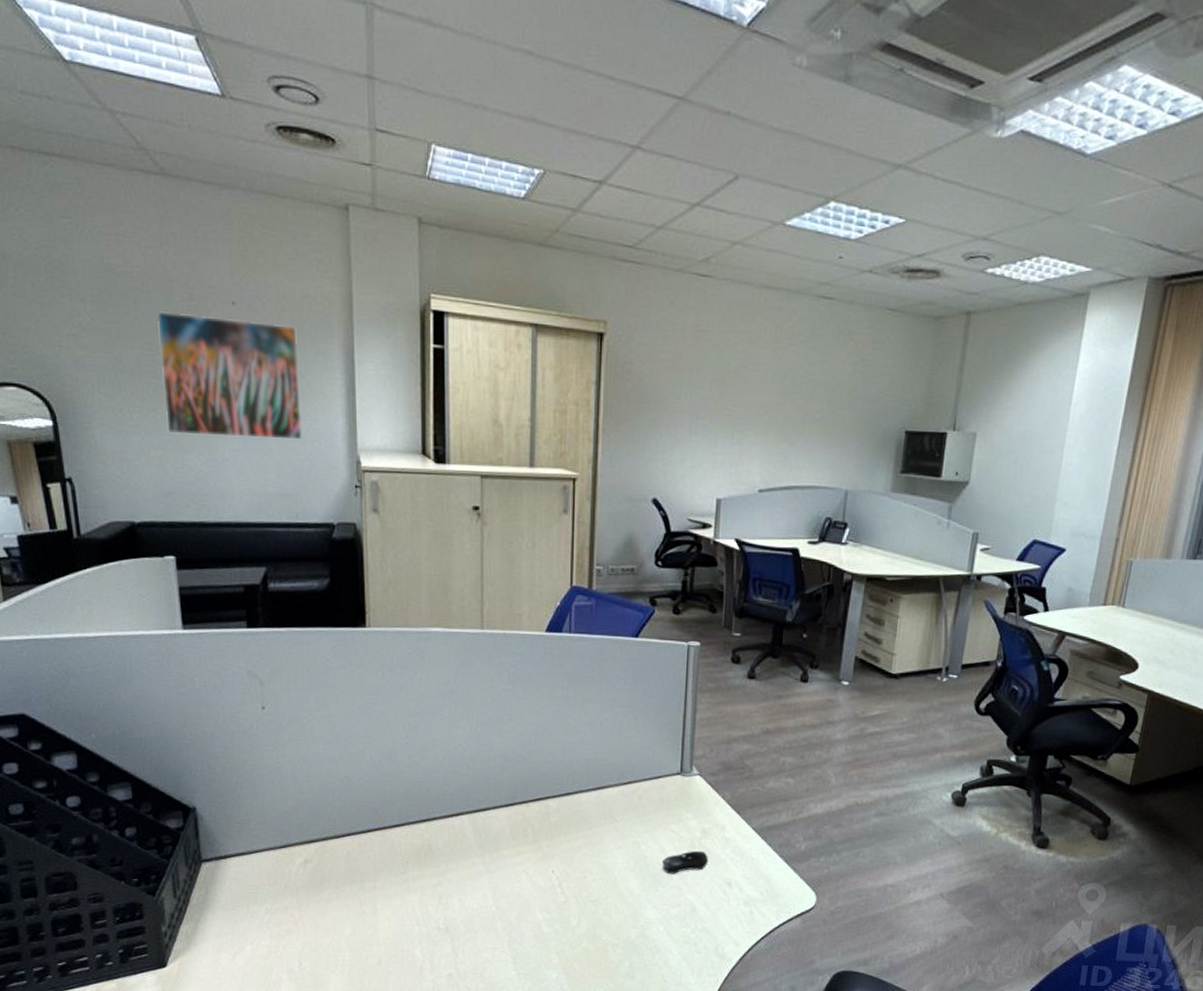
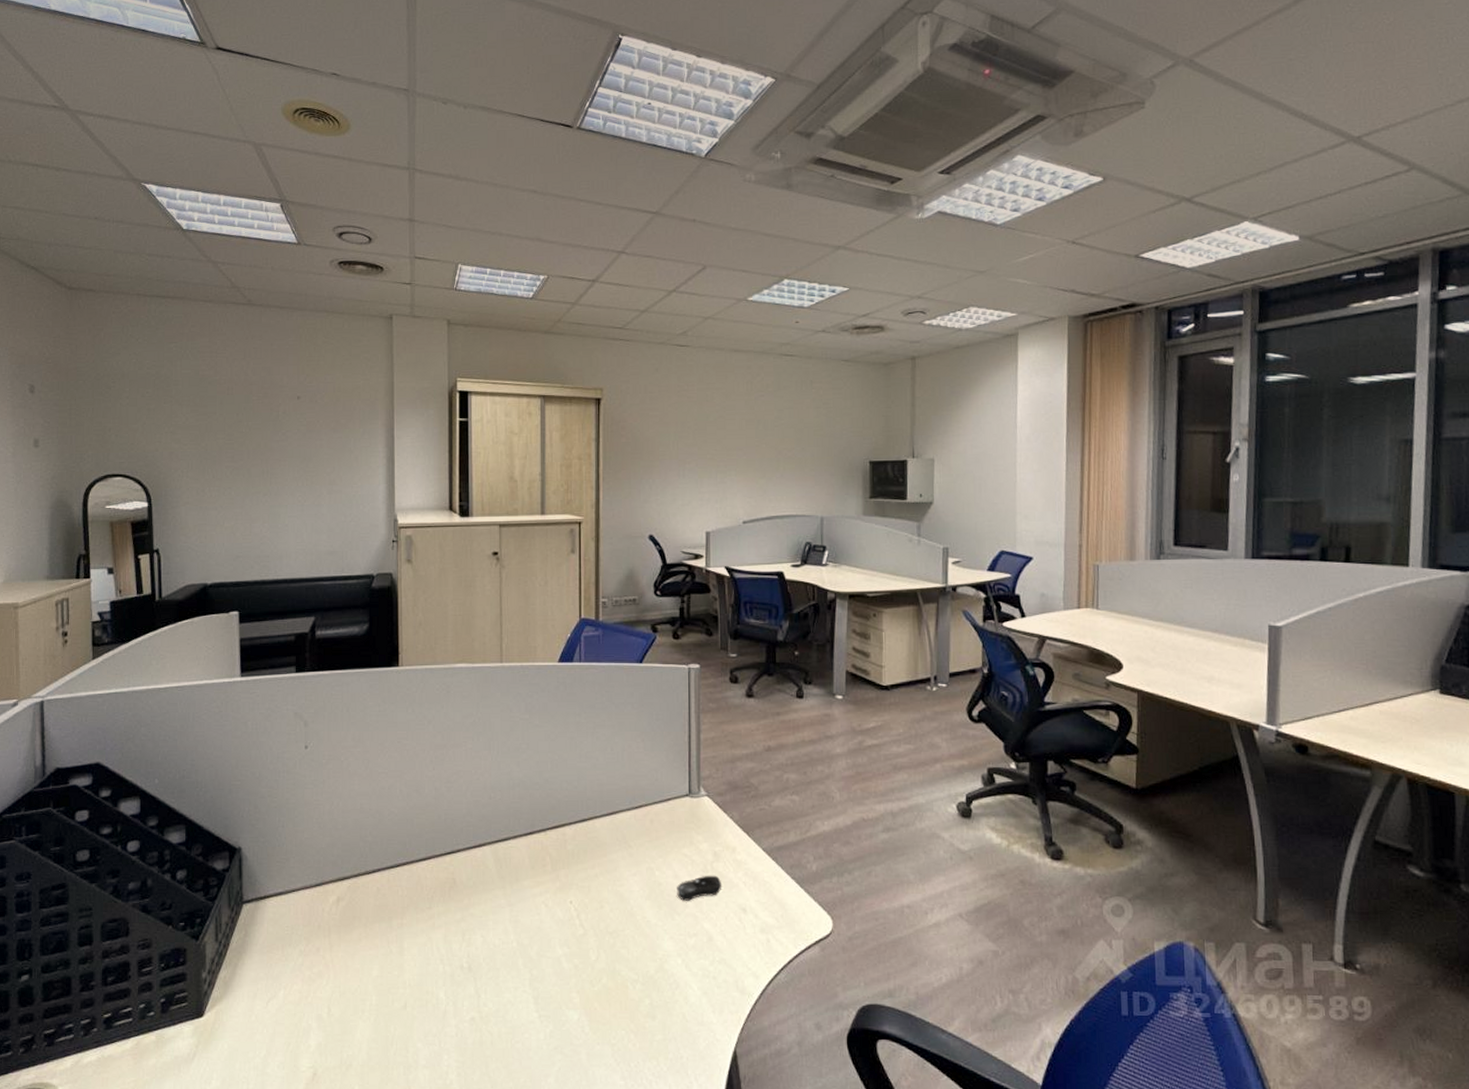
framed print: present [156,311,303,440] -> none [237,408,350,507]

